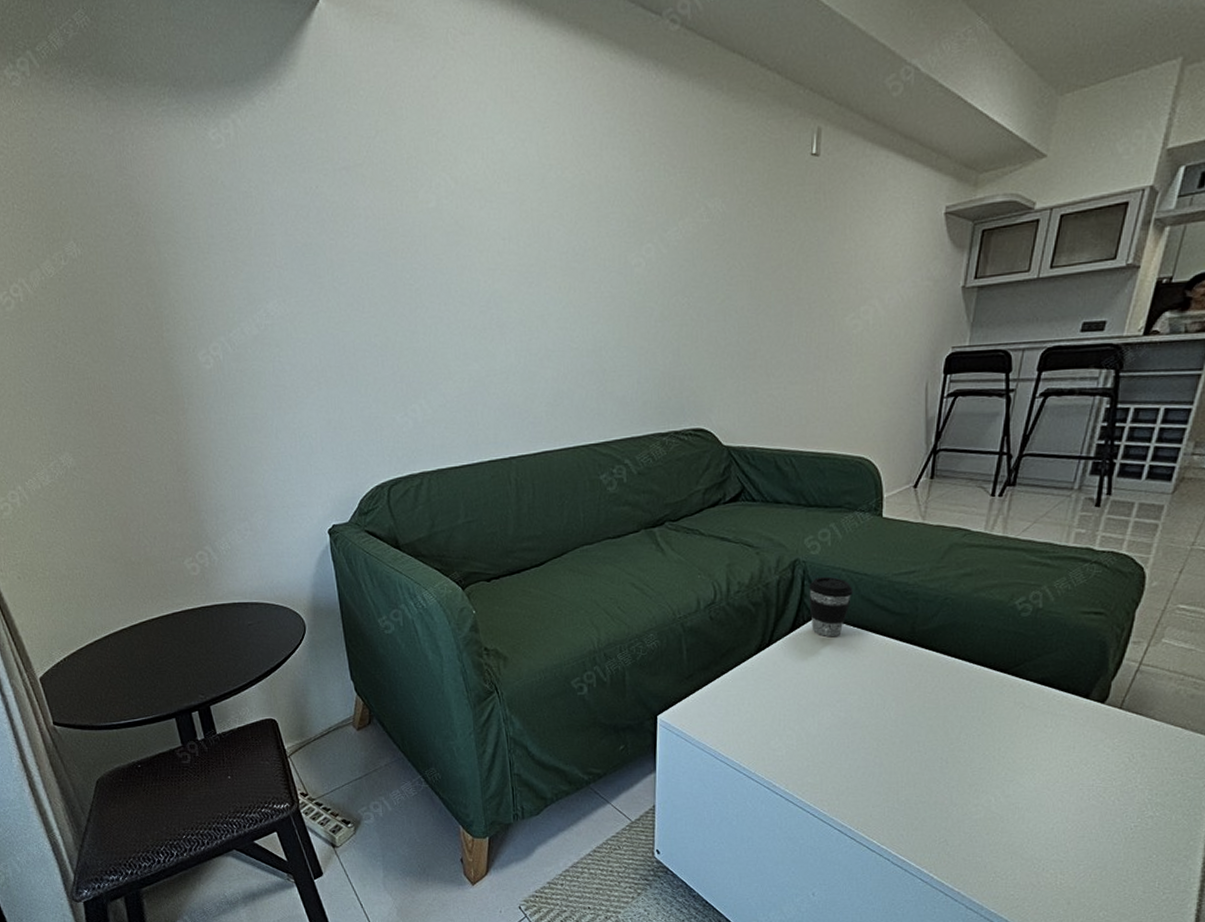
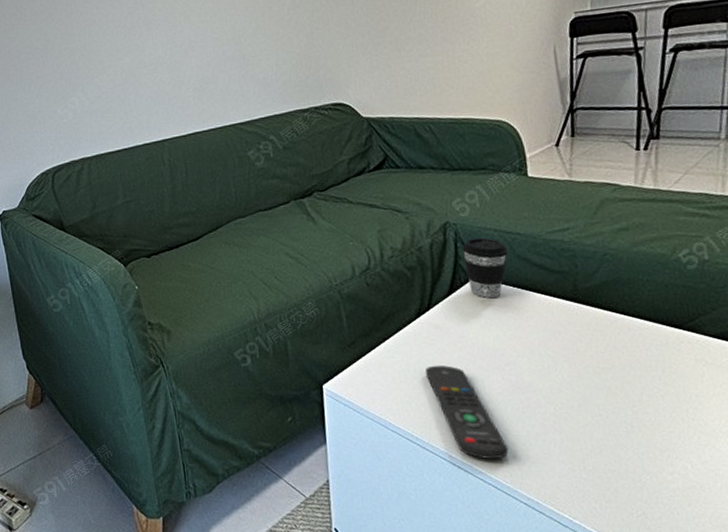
remote control: none [760,699,829,790] -> present [426,365,509,460]

